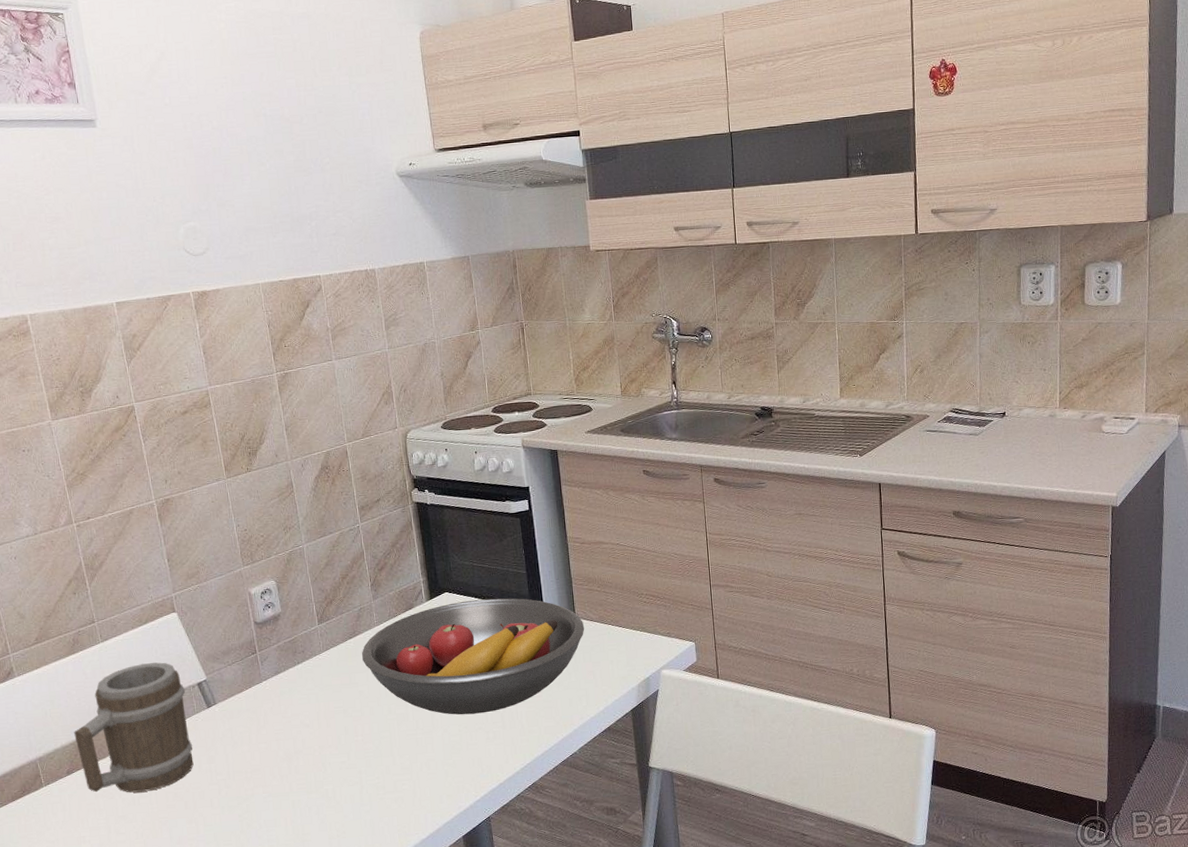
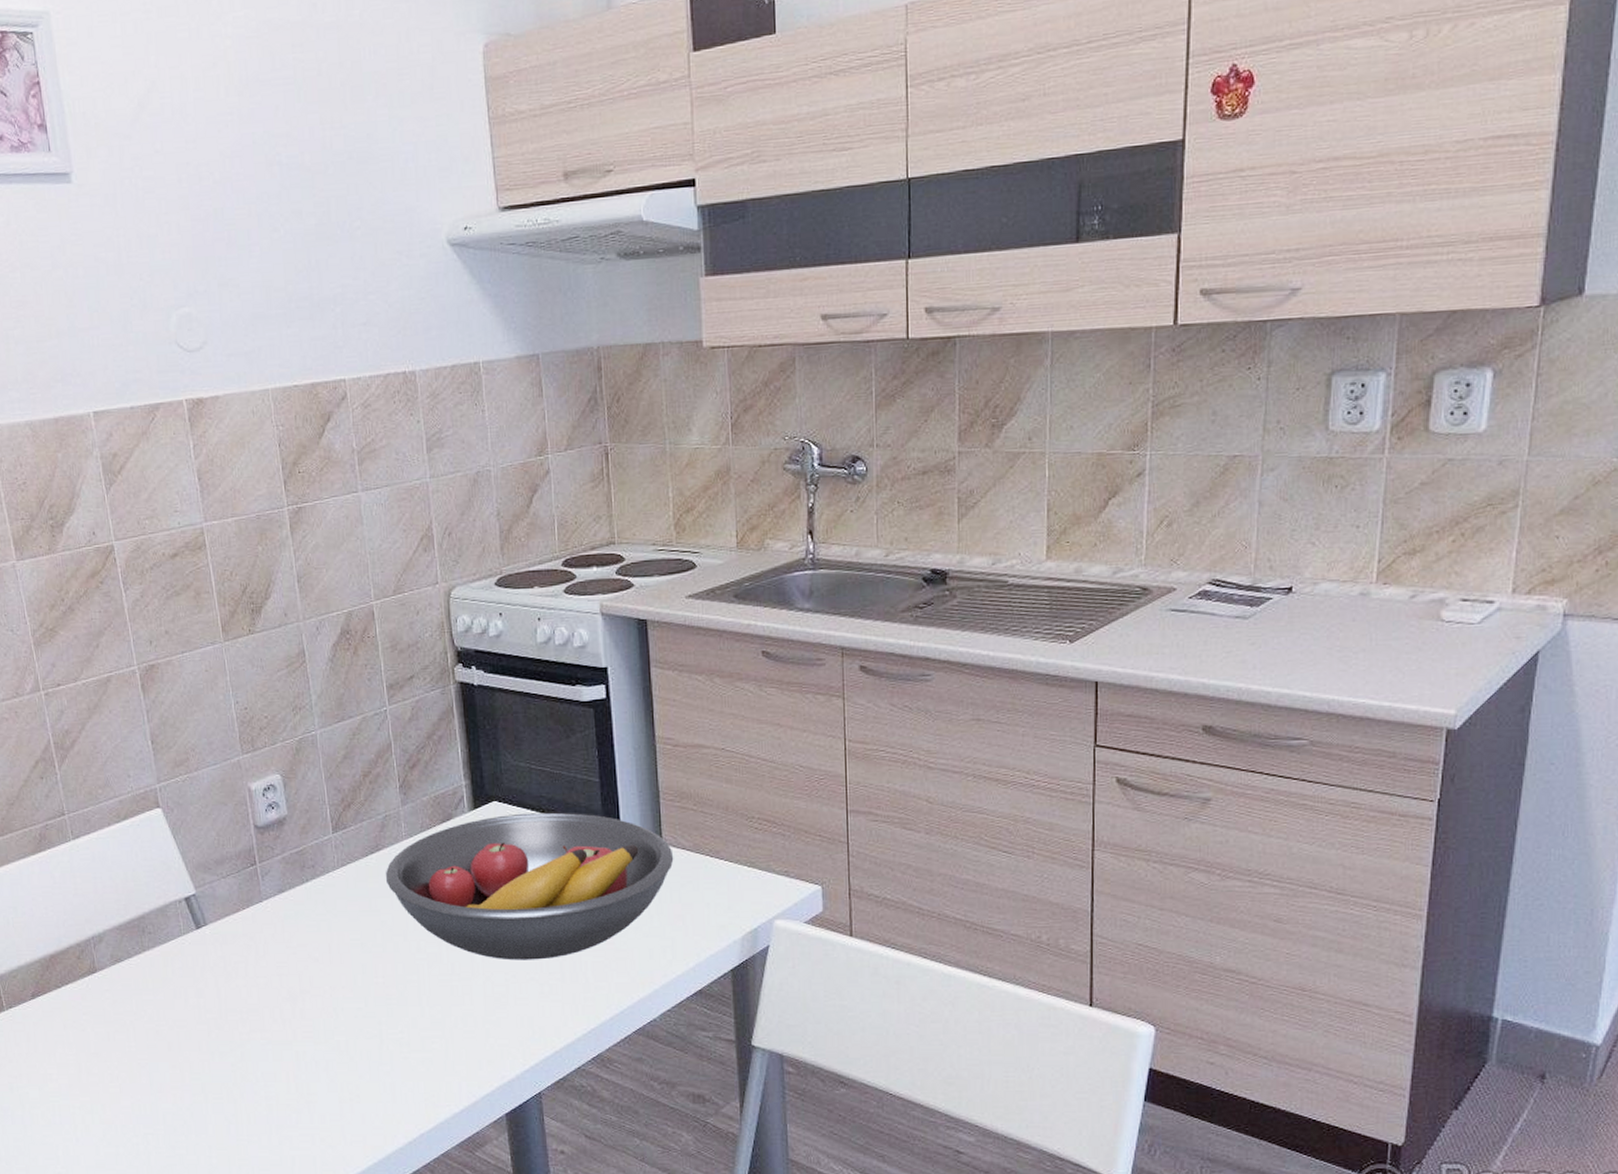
barrel: present [74,662,194,793] -> none [40,869,179,1026]

